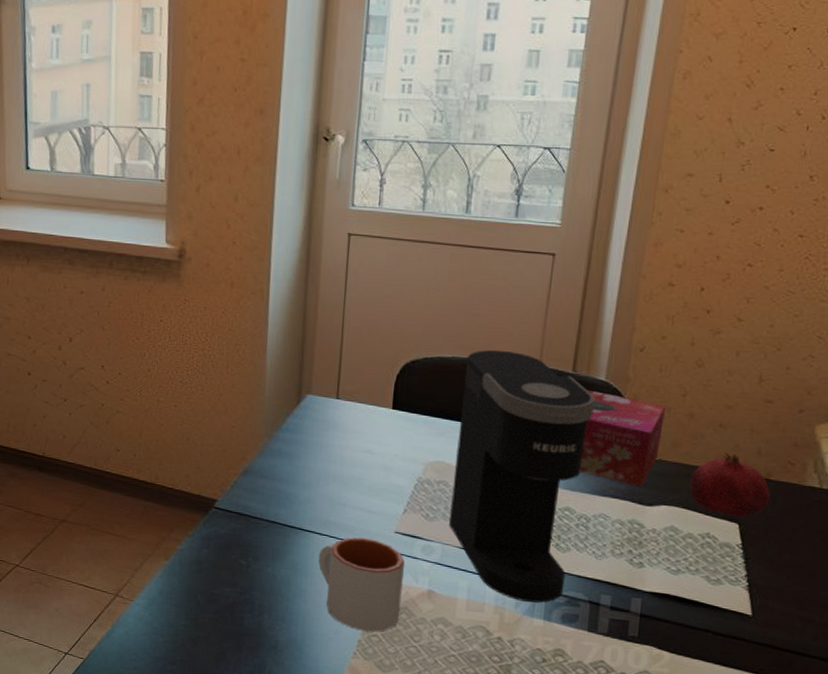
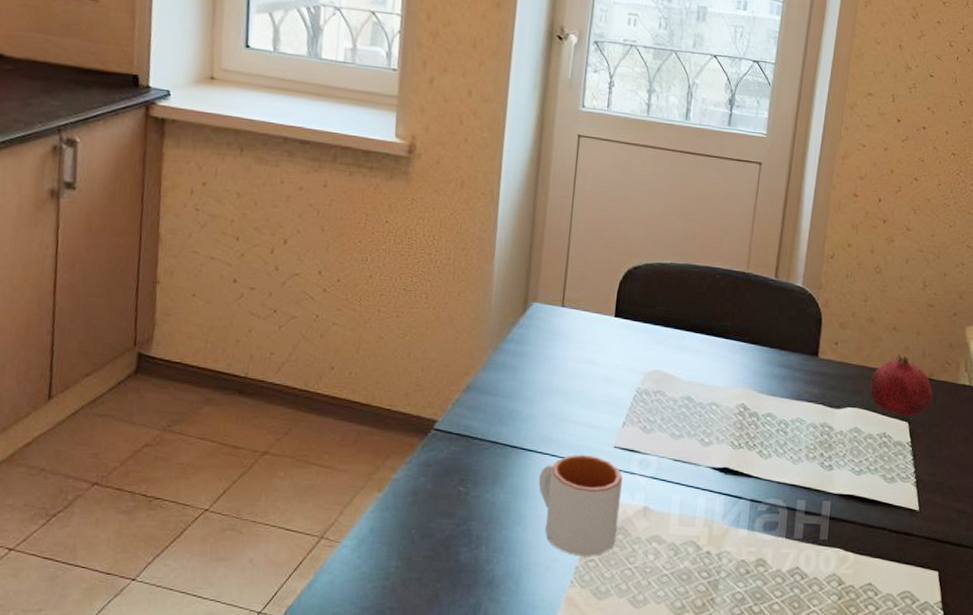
coffee maker: present [449,349,595,603] -> none [665,256,793,512]
tissue box: present [579,390,665,487] -> none [780,295,851,390]

